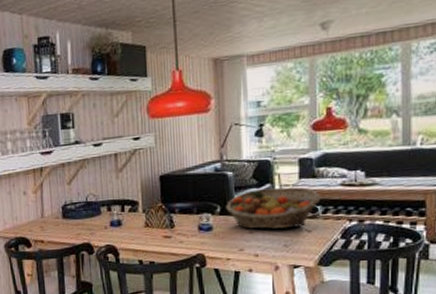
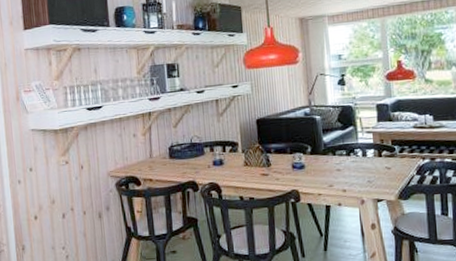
fruit basket: present [226,187,320,230] -> none [316,129,396,167]

